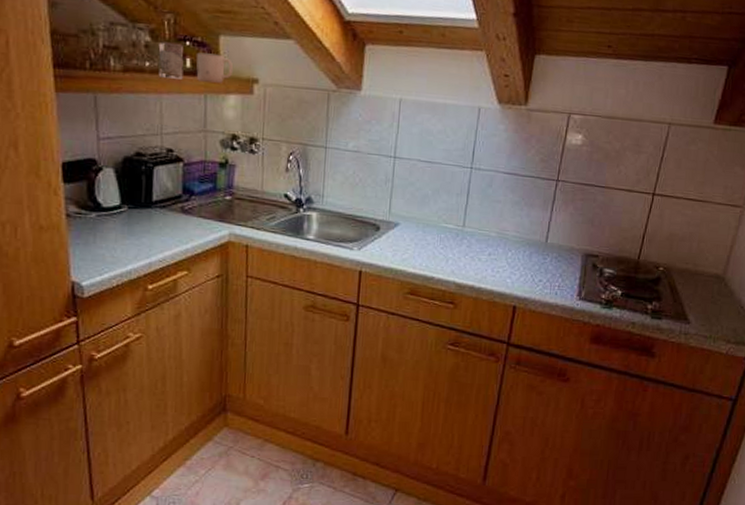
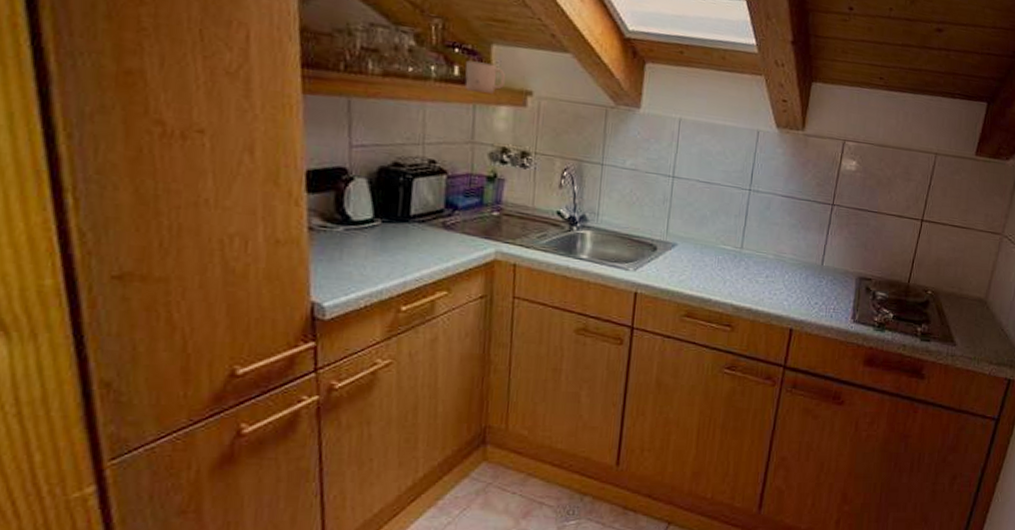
jar: present [158,40,184,79] -> none [422,46,452,88]

